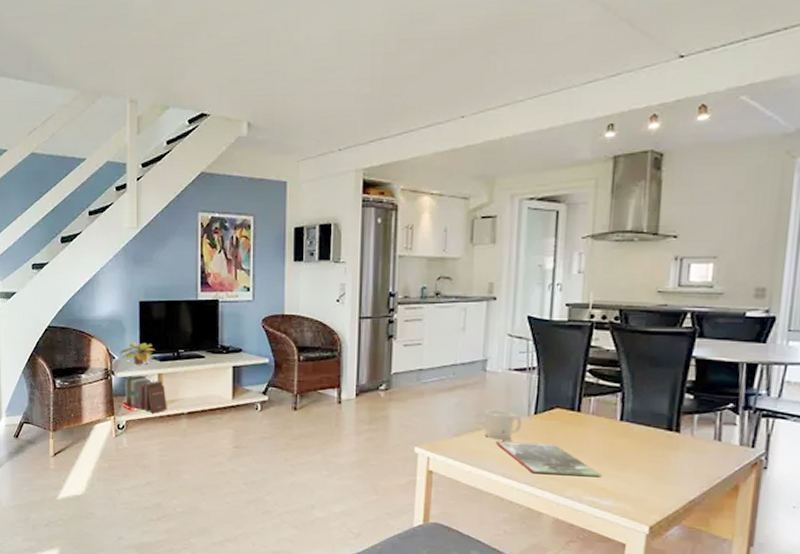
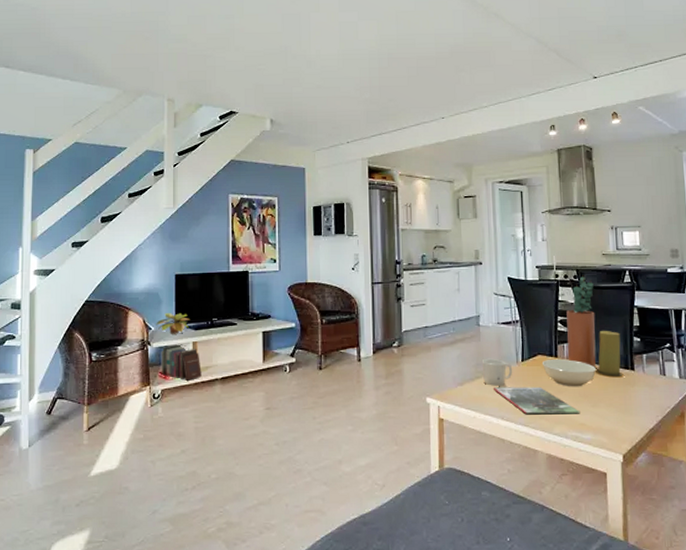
bowl: none [559,414,629,448] -> present [541,359,596,387]
vase: none [593,316,640,427] -> present [566,275,597,368]
candle: none [627,384,667,440] -> present [595,331,624,378]

